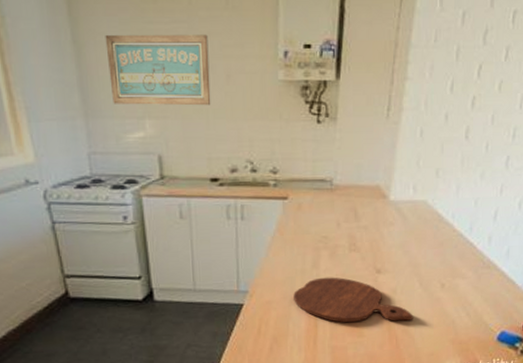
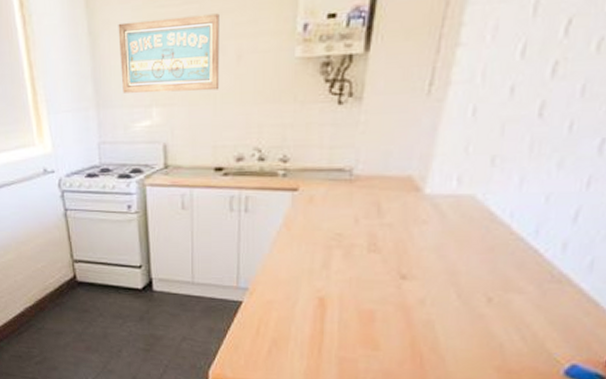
cutting board: present [293,277,413,323] -> none [298,279,446,338]

